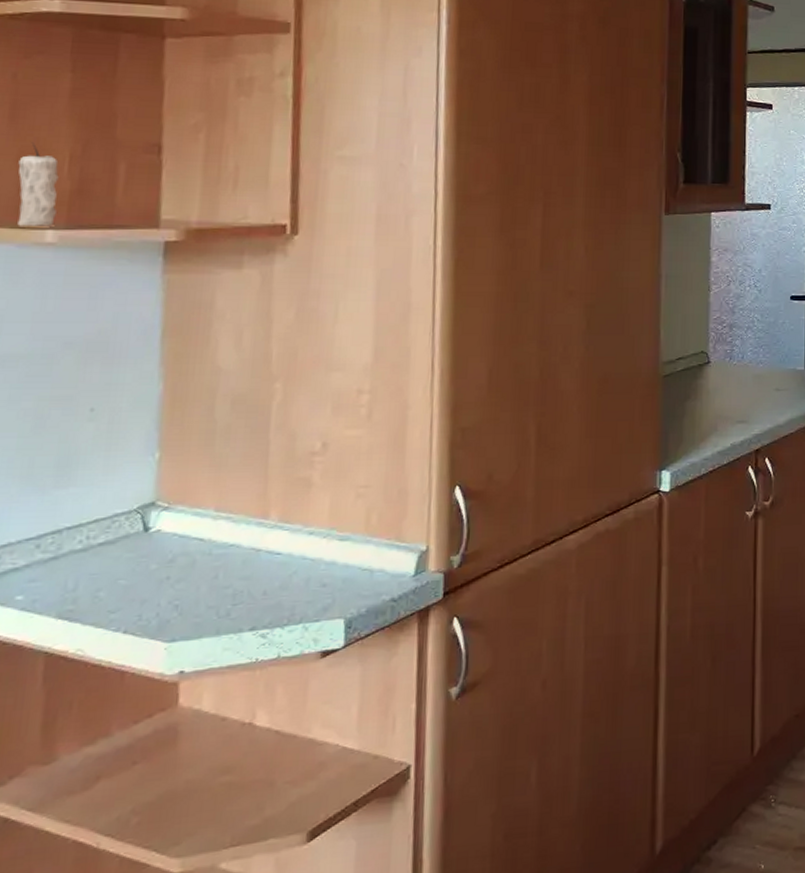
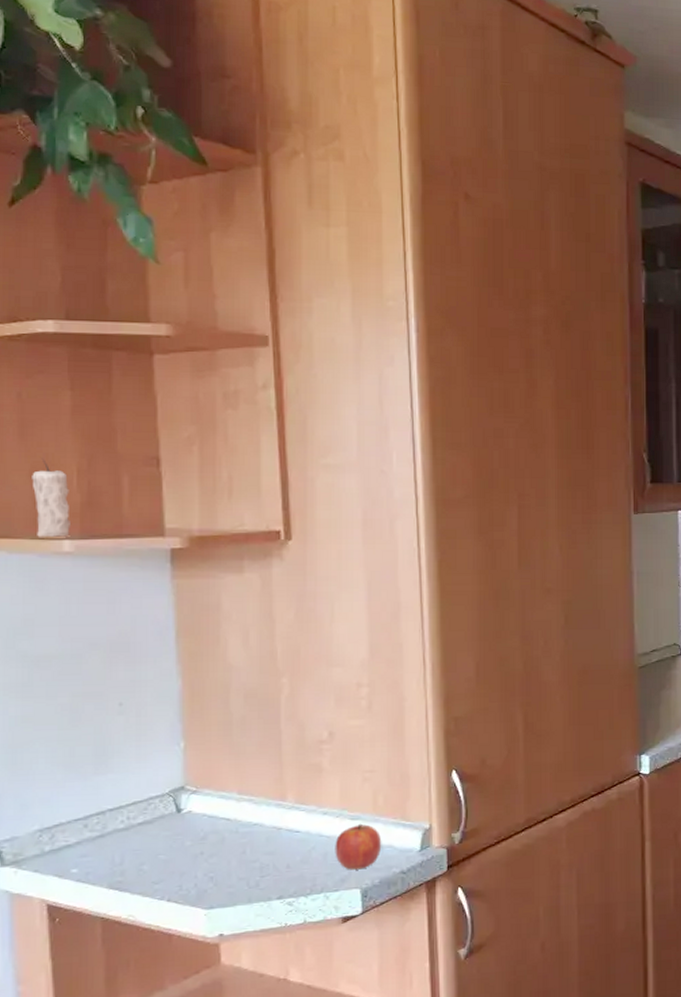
fruit: none [318,544,373,598] -> present [335,823,382,870]

